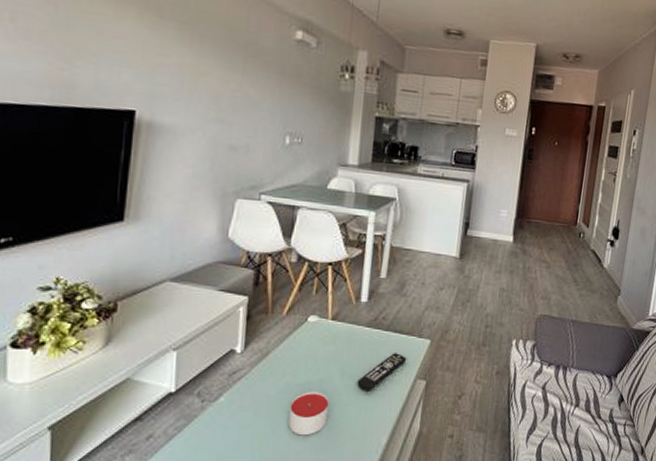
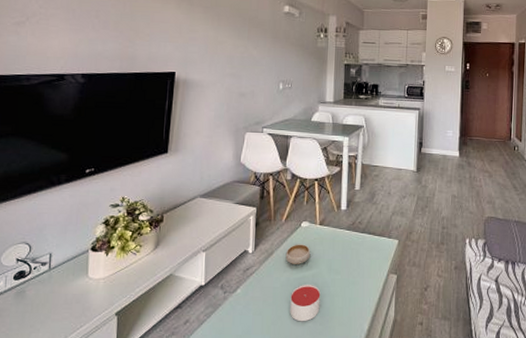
bowl: none [285,343,319,367] -> present [285,244,311,264]
remote control: present [357,353,407,391] -> none [342,251,380,284]

